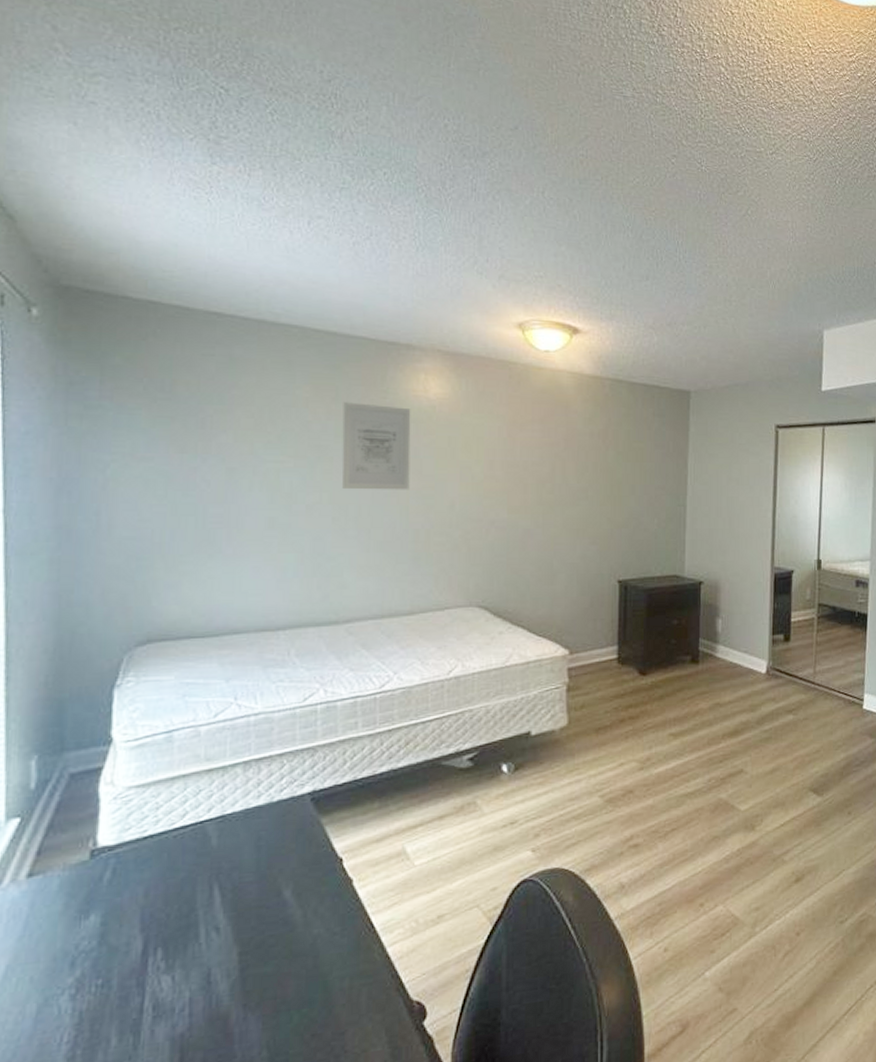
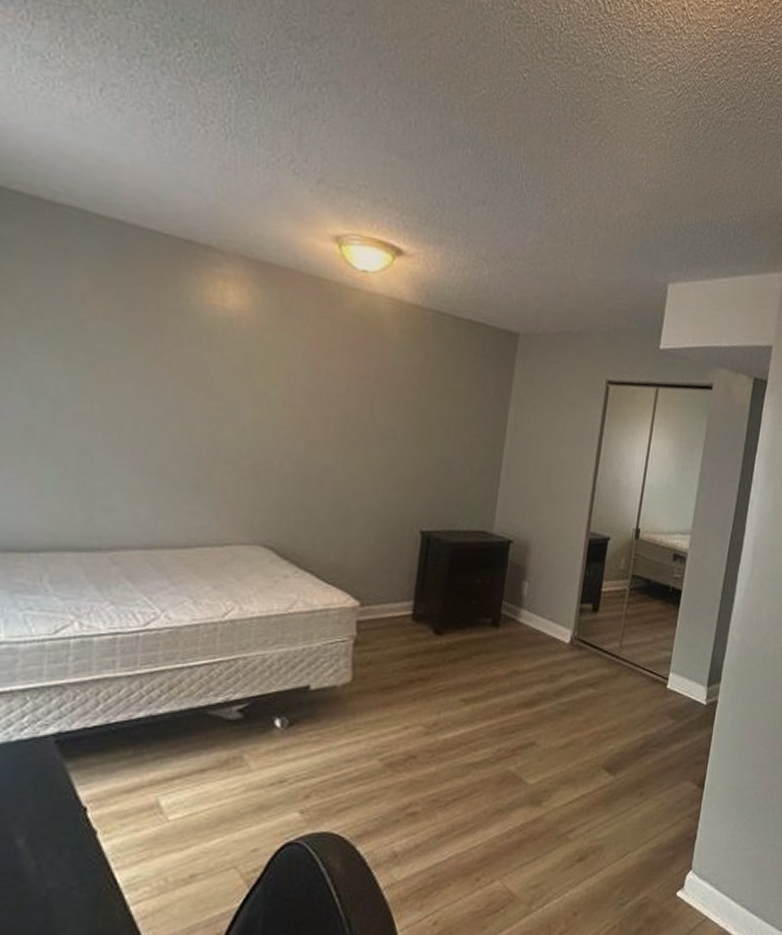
wall art: present [341,402,411,490] -> none [118,302,205,410]

